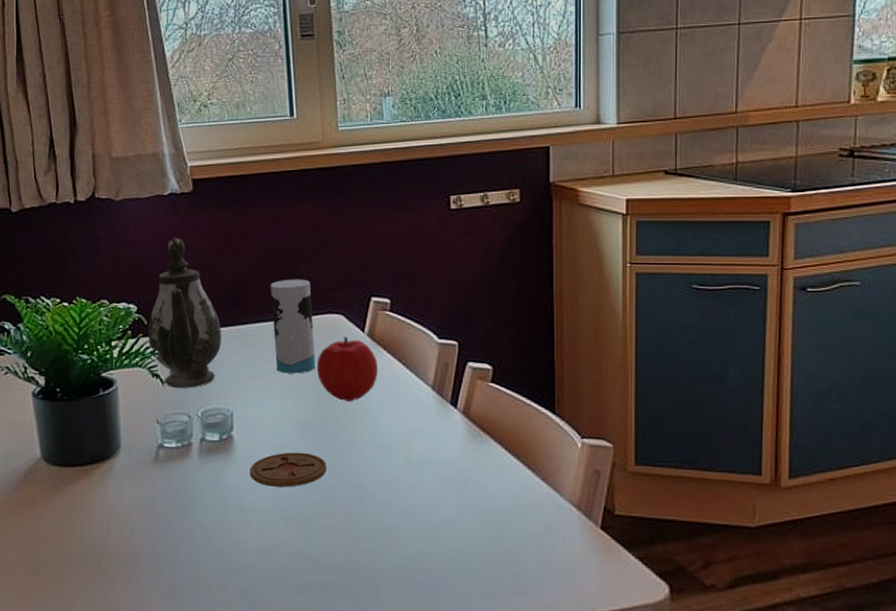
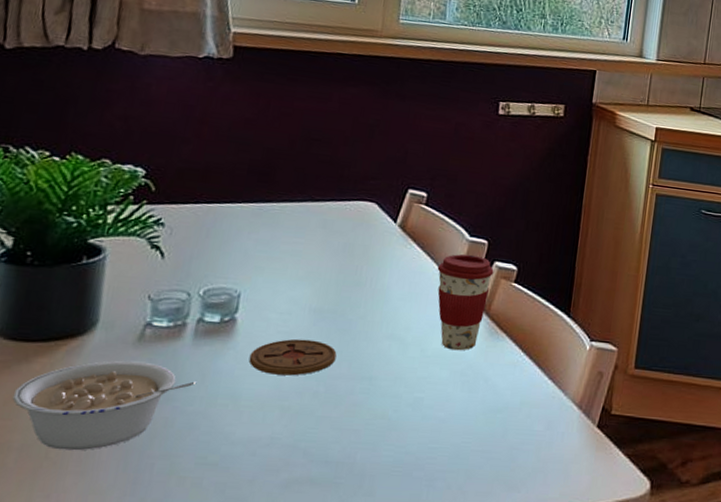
legume: none [66,479,208,560] -> present [12,360,197,451]
teapot: present [148,237,222,388] -> none [153,102,242,264]
cup: present [271,279,316,374] -> none [296,161,348,259]
fruit: present [316,337,378,401] -> none [340,225,406,291]
coffee cup: none [411,357,468,456] -> present [437,254,494,351]

